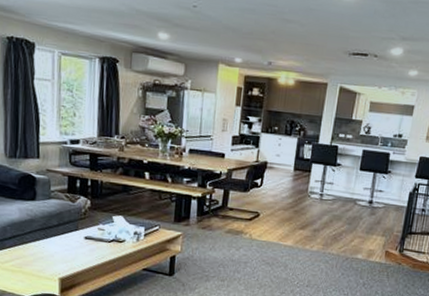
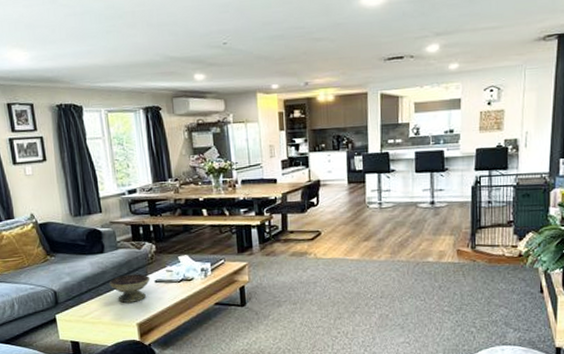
decorative bowl: none [36,226,80,256] -> present [109,274,151,303]

